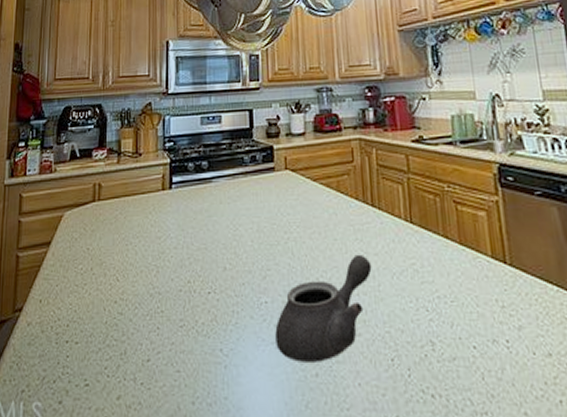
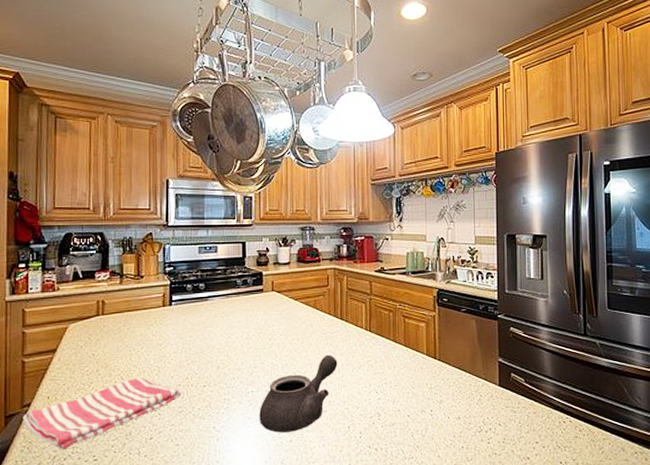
dish towel: none [13,279,183,369] -> present [23,377,182,450]

